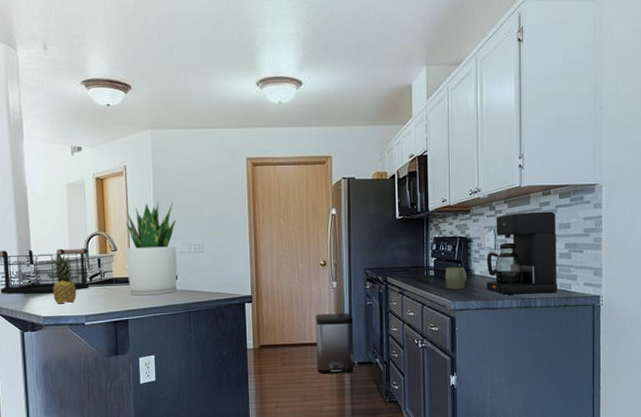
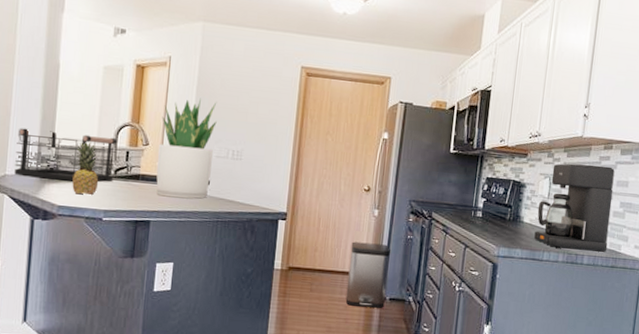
mug: present [445,267,467,289] -> none [492,210,516,235]

